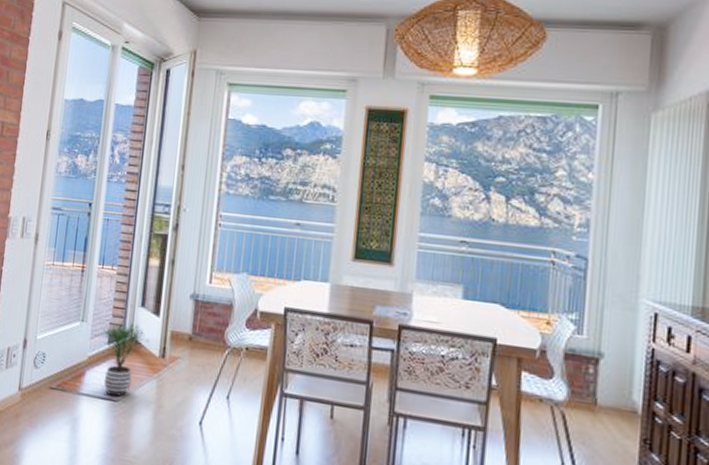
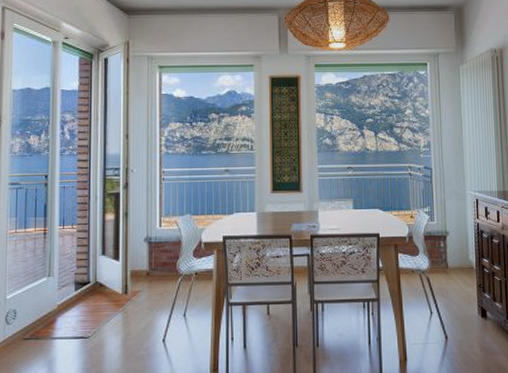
potted plant: present [101,321,149,397] -> none [67,270,112,334]

